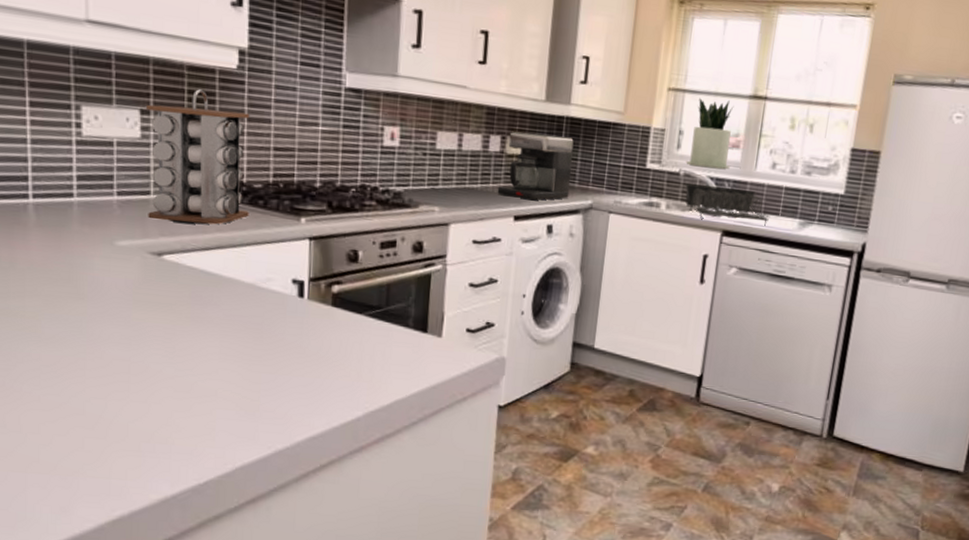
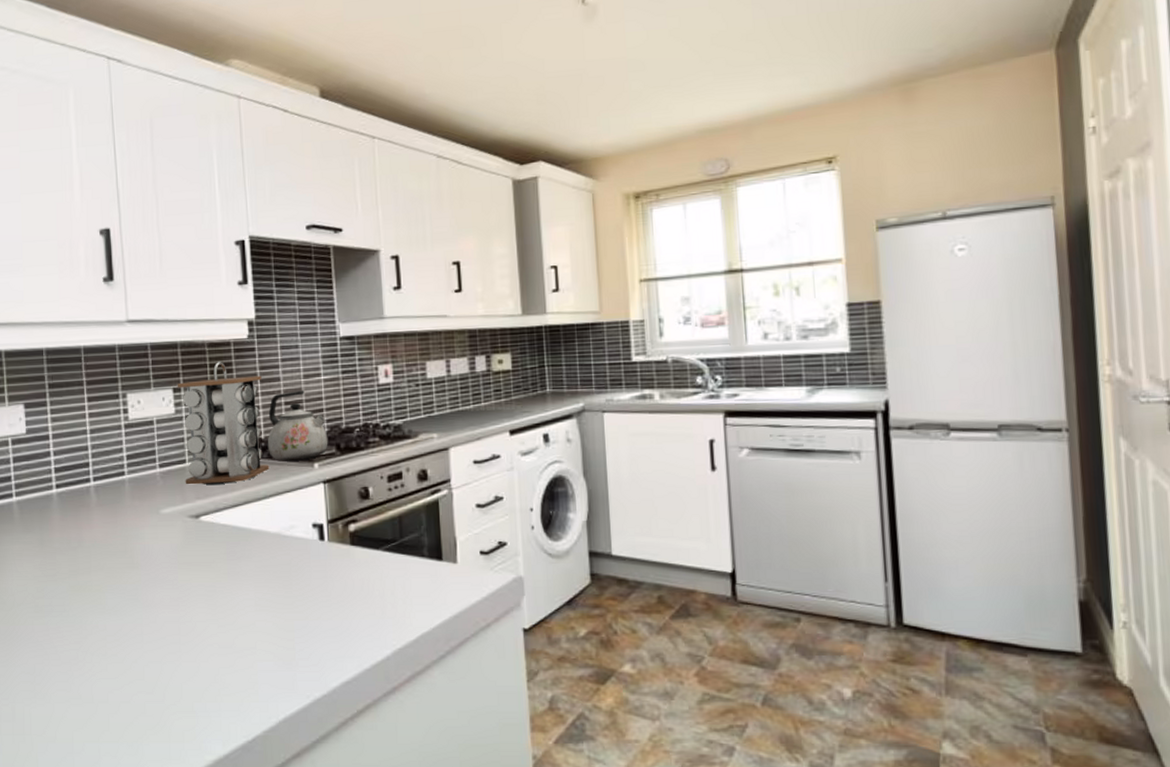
kettle: none [249,136,320,213] -> present [267,391,329,461]
coffee maker: present [497,131,574,201] -> none [489,345,560,413]
dish rack: present [685,183,770,225] -> none [676,365,774,402]
planter: present [686,98,734,170] -> none [671,280,719,351]

